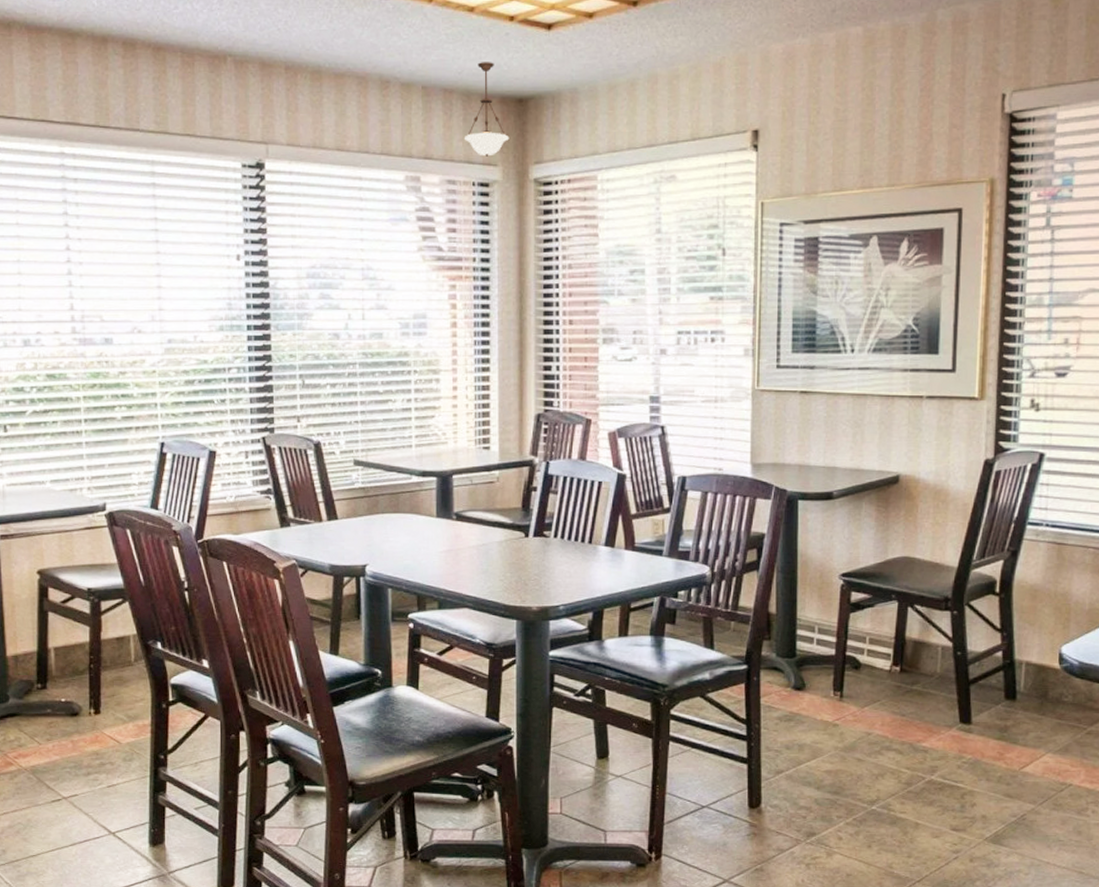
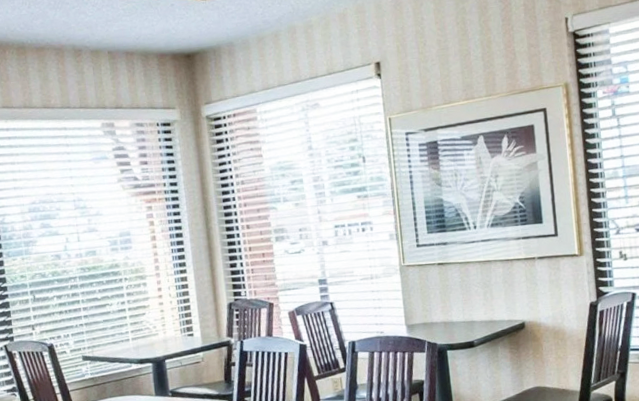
pendant light: present [465,62,509,157] -> none [147,28,183,102]

